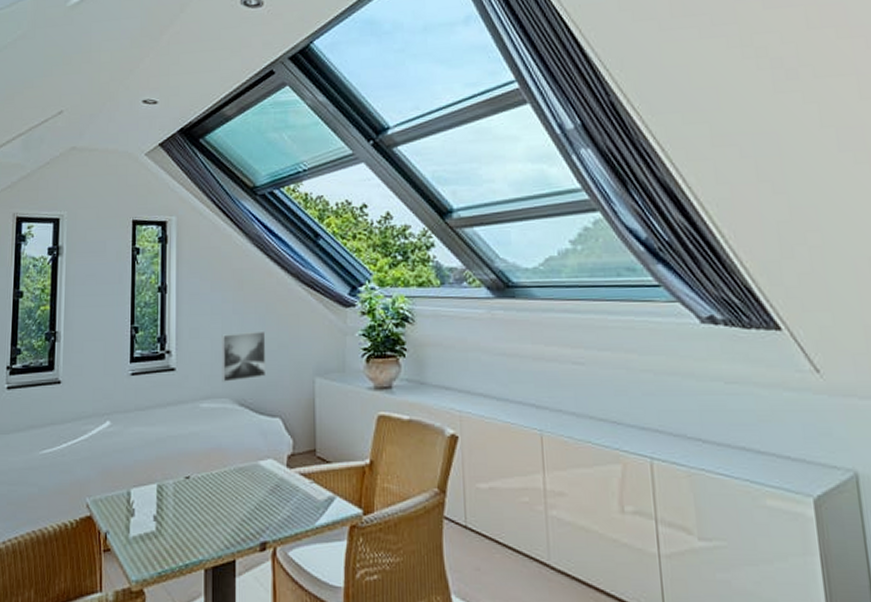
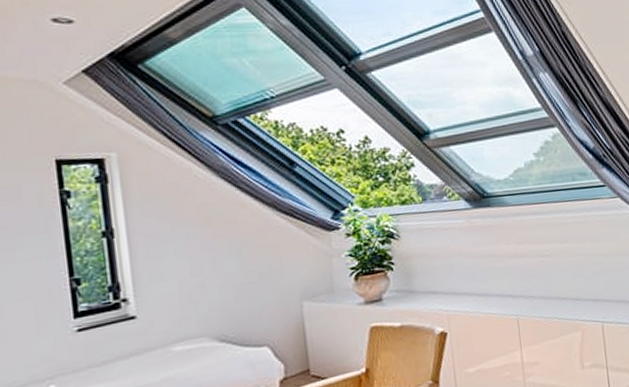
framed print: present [221,330,266,382] -> none [190,264,248,322]

